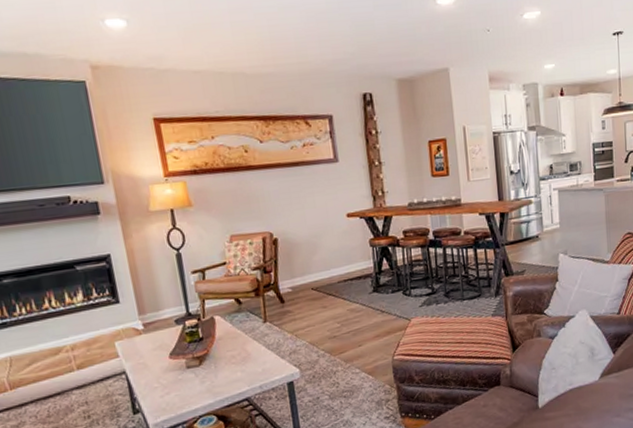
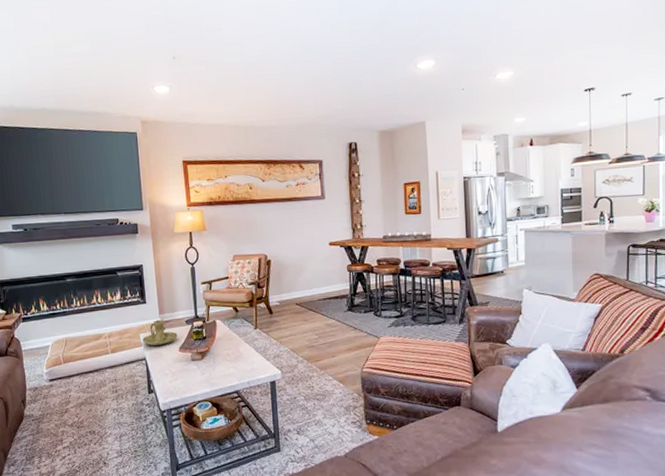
candle holder: none [119,321,166,355] -> present [143,320,178,346]

